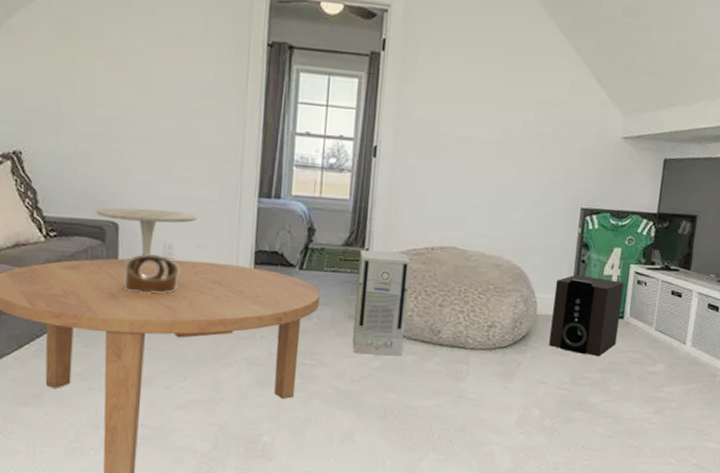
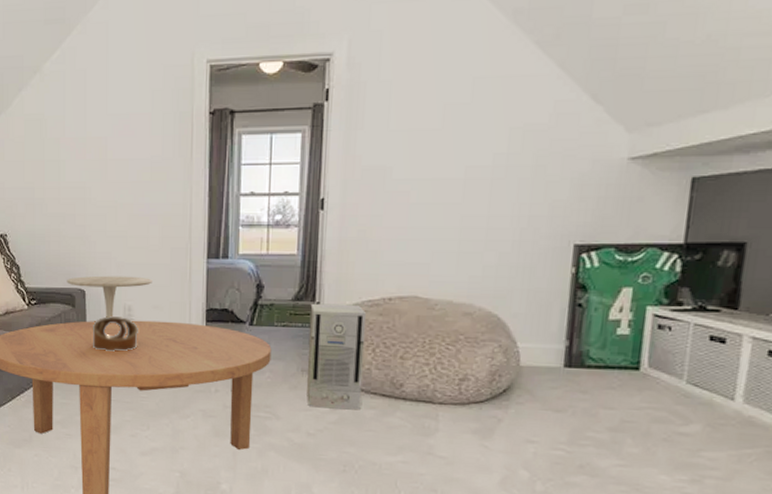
speaker: present [549,274,624,357] -> none [537,320,639,415]

